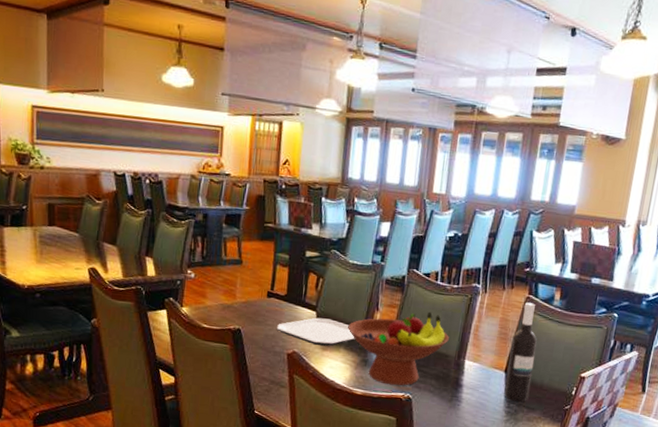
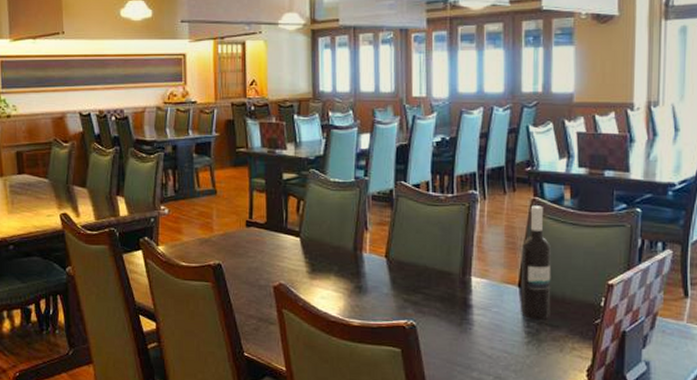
plate: present [276,317,356,346] -> none [259,244,347,274]
fruit bowl: present [348,311,449,386] -> none [336,226,450,313]

